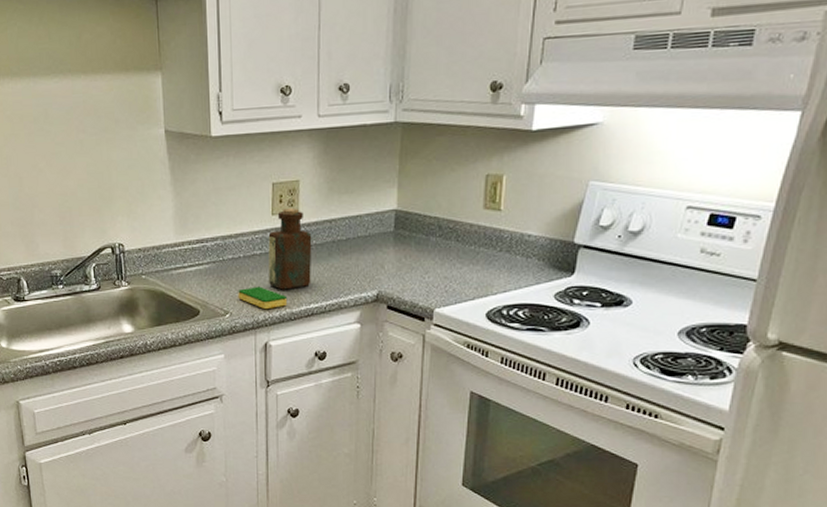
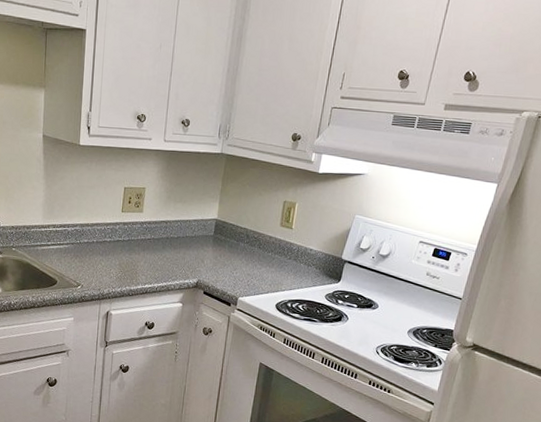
dish sponge: present [238,286,288,309] -> none [89,266,128,285]
bottle: present [268,208,312,290] -> none [115,208,151,272]

